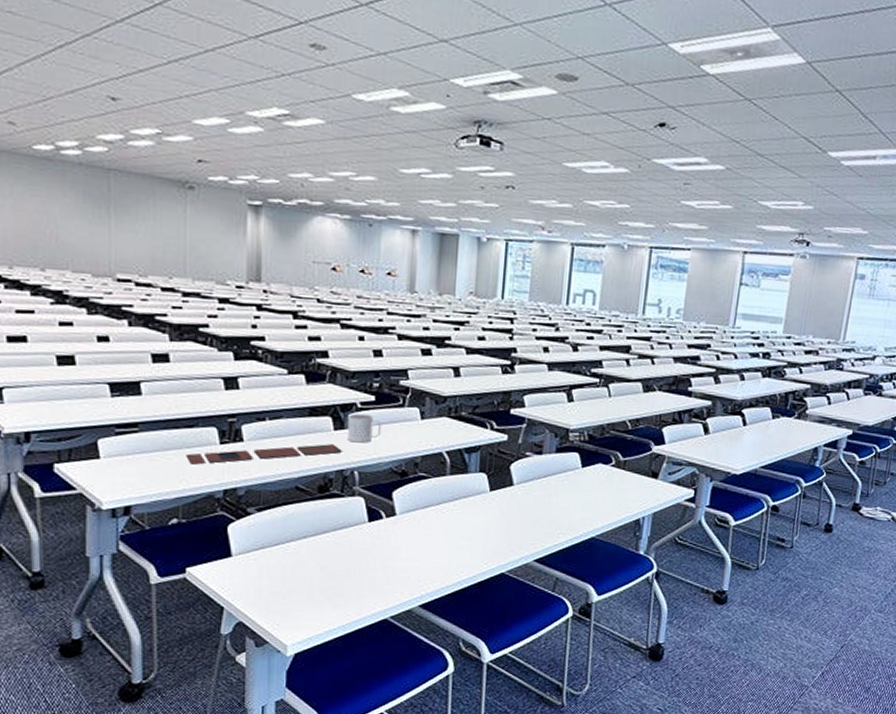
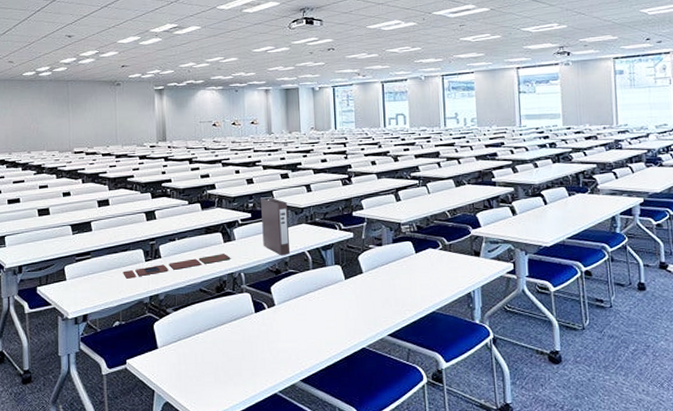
mug: present [347,413,382,443] -> none [233,228,258,251]
binder: none [388,376,426,454] -> present [261,197,290,255]

